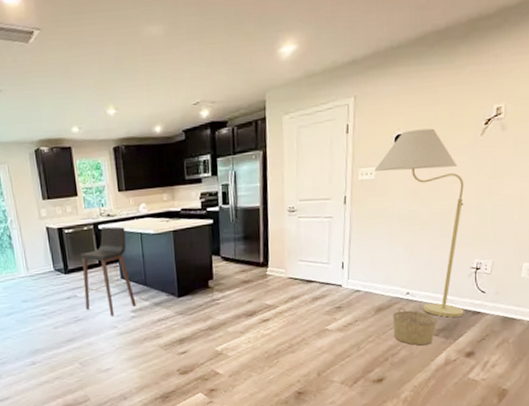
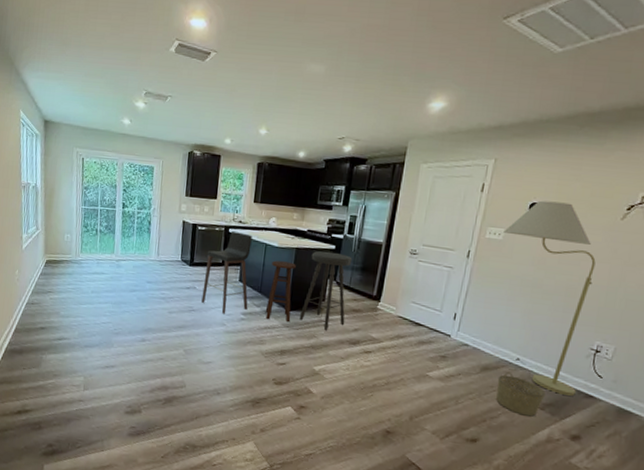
bar stool: none [151,247,183,312] -> present [265,260,296,323]
music stool: none [190,226,238,310] -> present [300,251,352,331]

